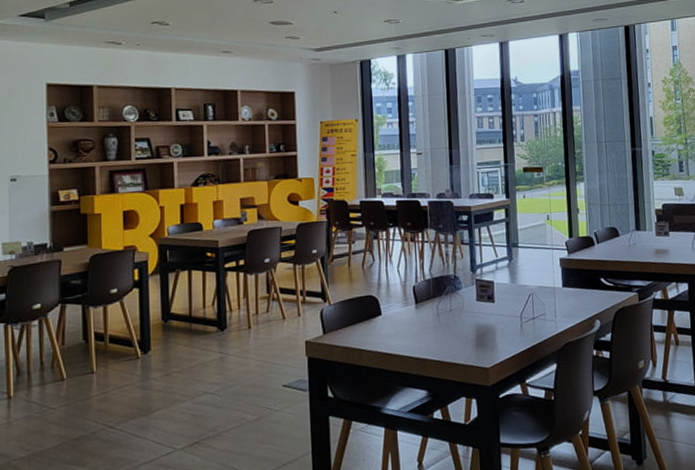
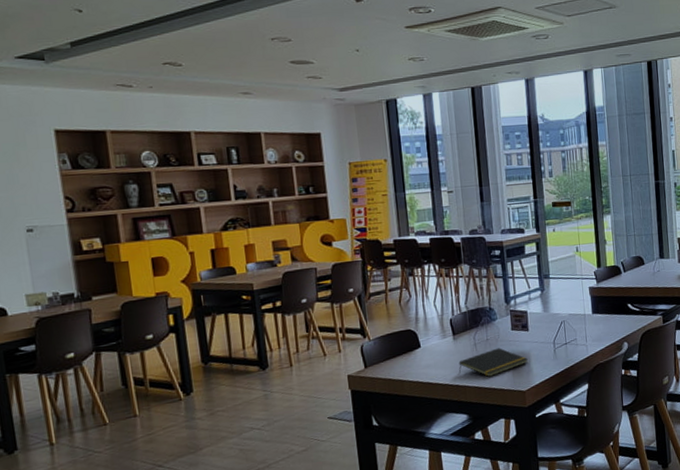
notepad: none [420,319,493,351] -> present [458,348,528,378]

